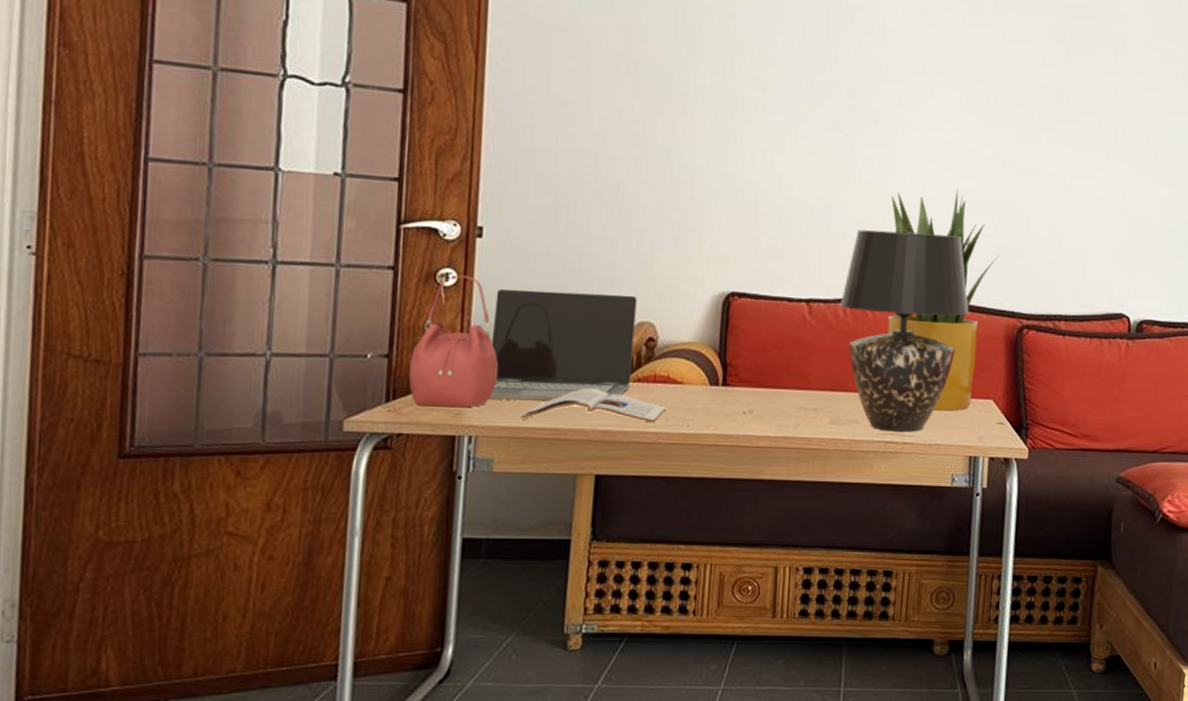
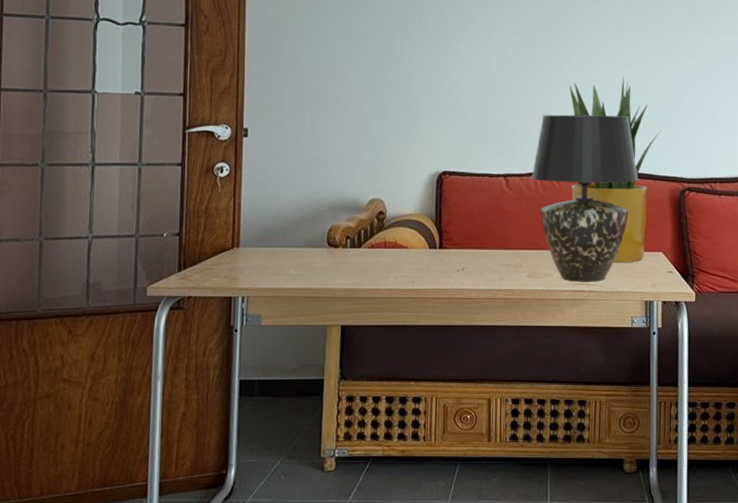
handbag: present [408,275,499,407] -> none [194,168,263,274]
laptop: present [489,289,637,401] -> none [256,177,369,266]
magazine: present [520,388,666,423] -> none [281,255,395,282]

